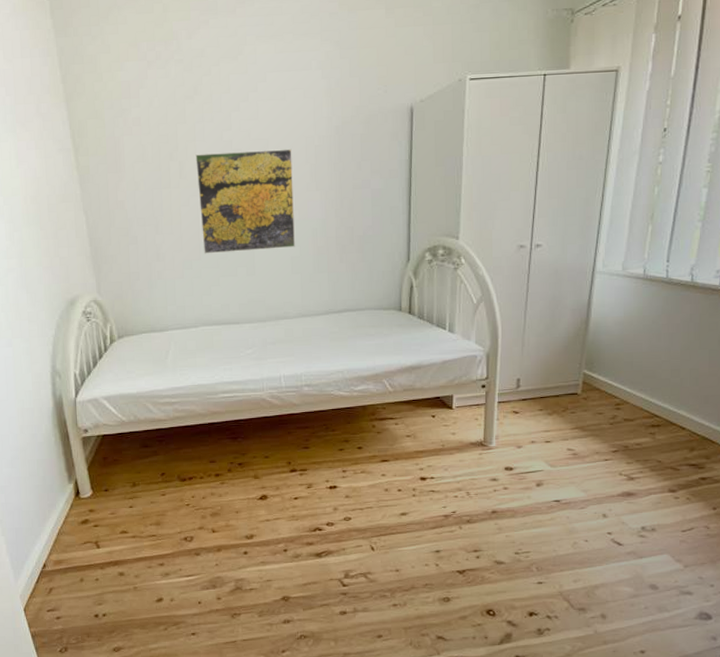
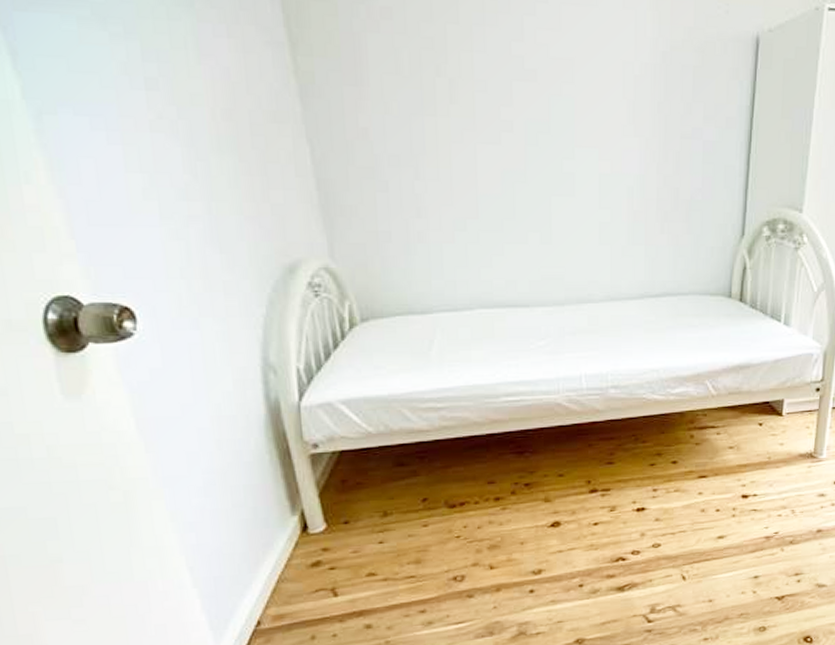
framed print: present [195,149,296,254] -> none [472,71,606,212]

